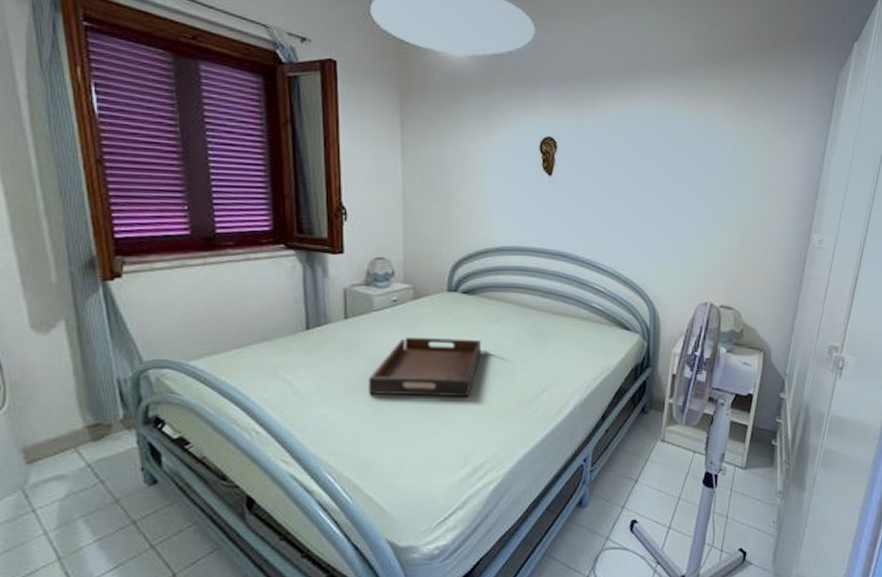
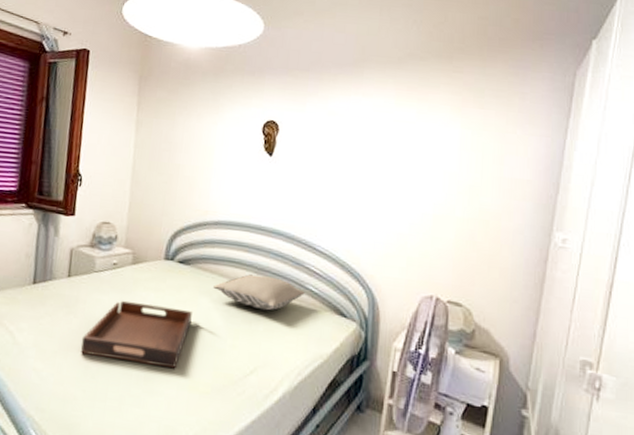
pillow: none [500,298,590,332] -> present [213,274,305,311]

